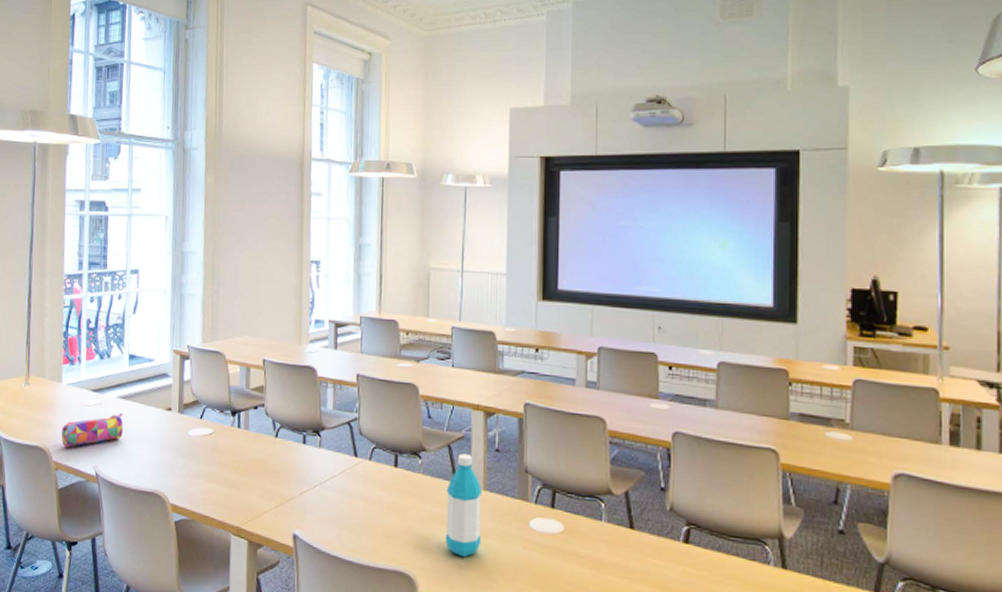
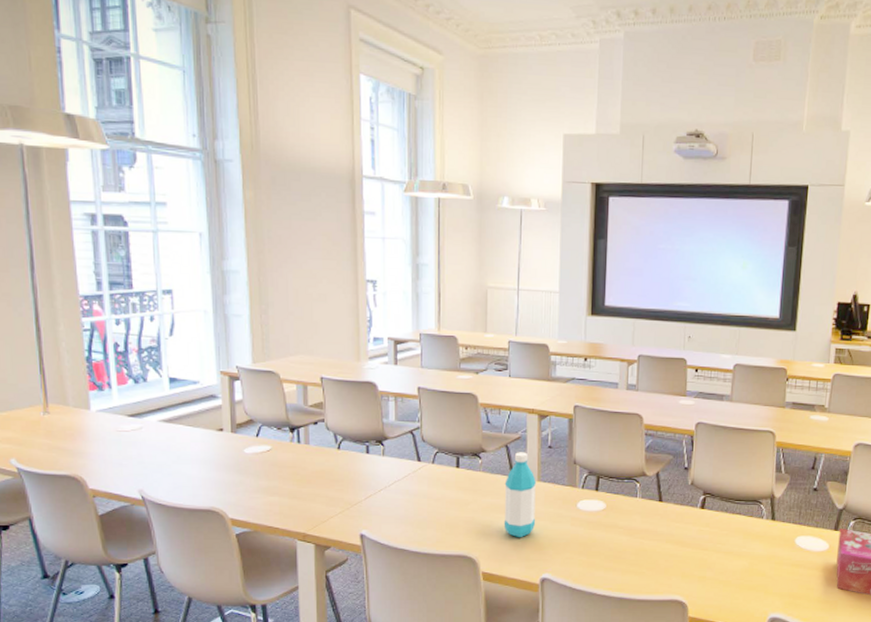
pencil case: present [61,413,124,448] -> none [95,437,170,474]

